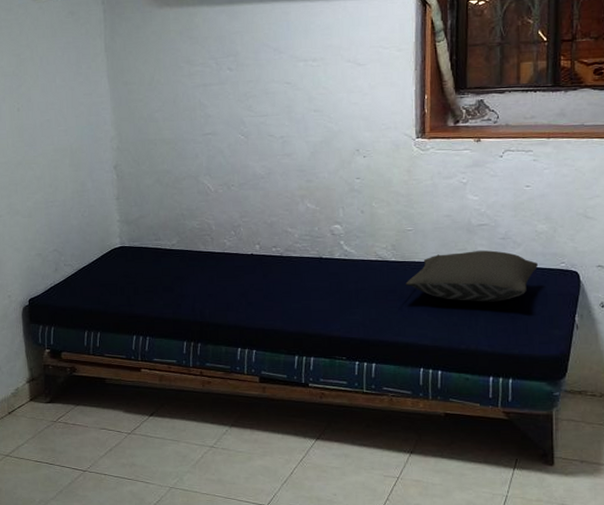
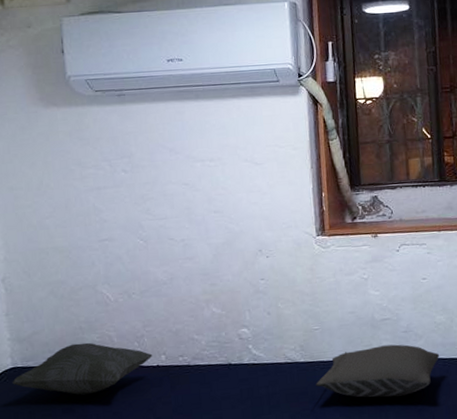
decorative pillow: none [120,228,248,276] -> present [12,342,153,396]

